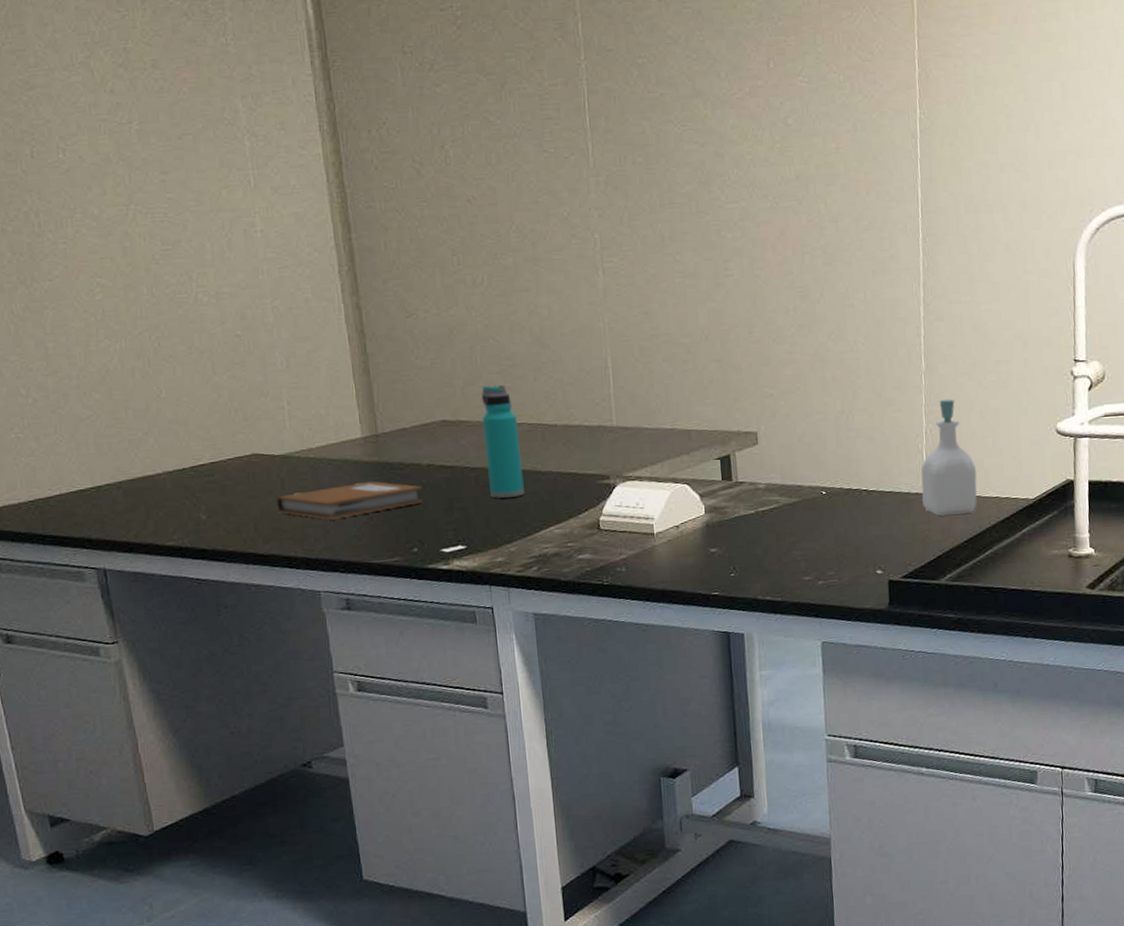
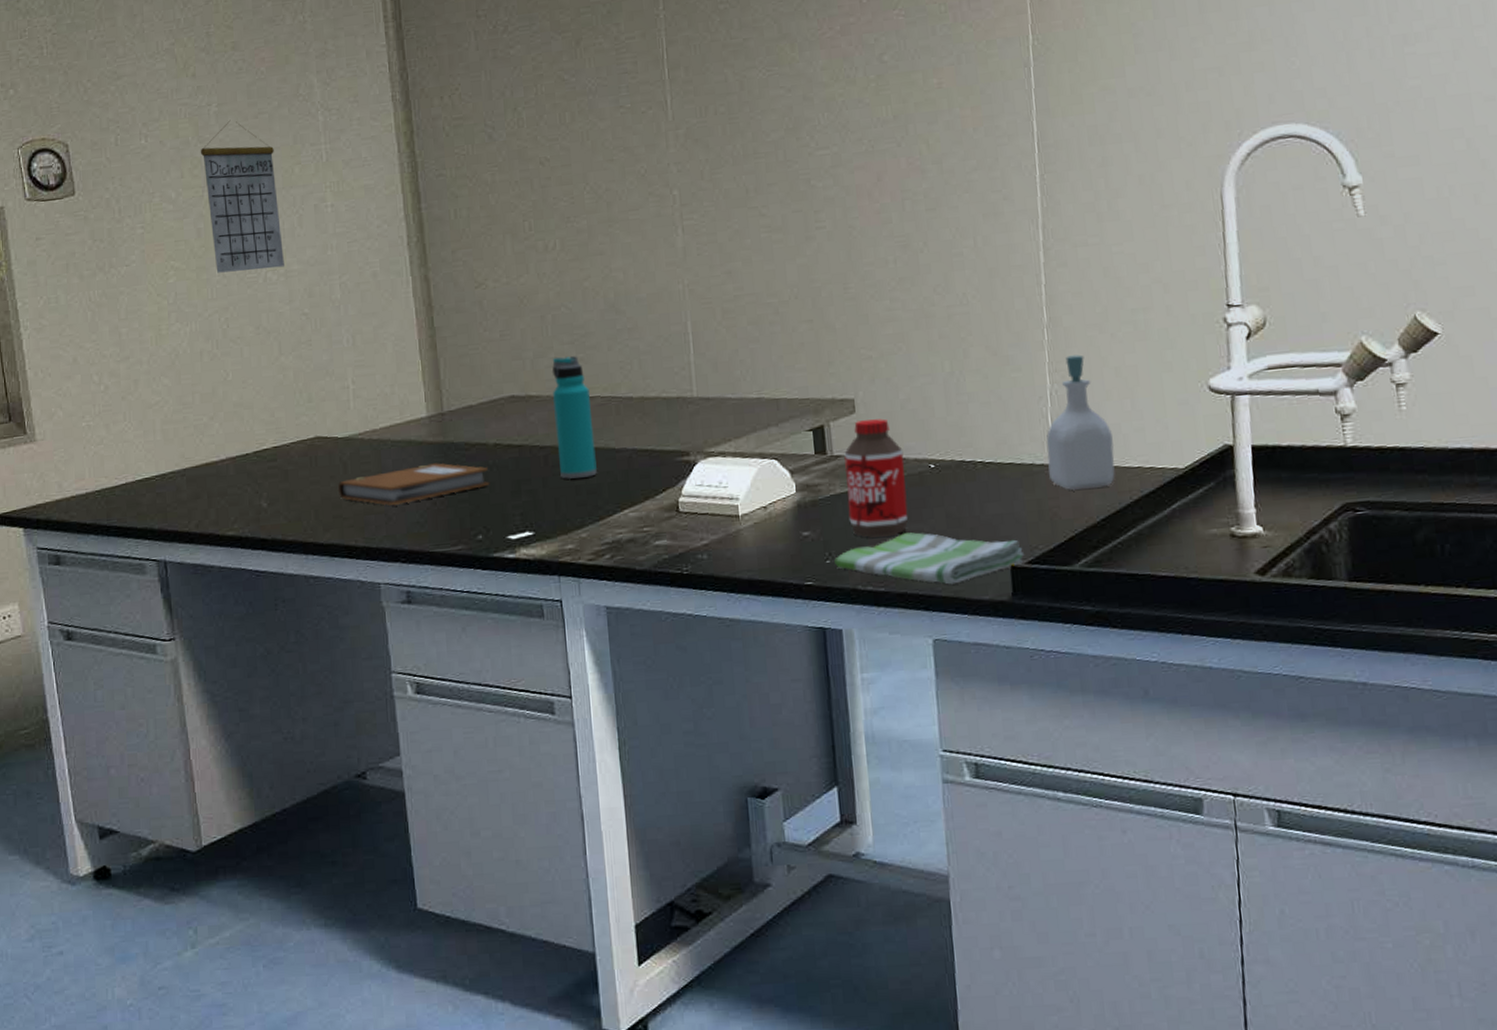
calendar: none [122,139,215,292] -> present [200,120,284,273]
dish towel: none [738,550,900,596] -> present [834,532,1025,585]
bottle: none [747,450,802,554] -> present [844,419,908,538]

